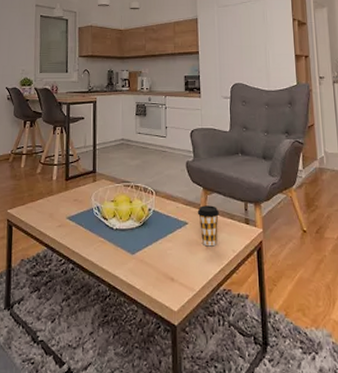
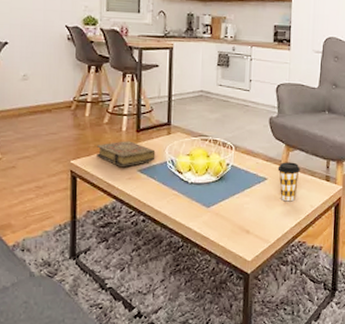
book: none [29,189,83,214] -> present [95,141,156,167]

